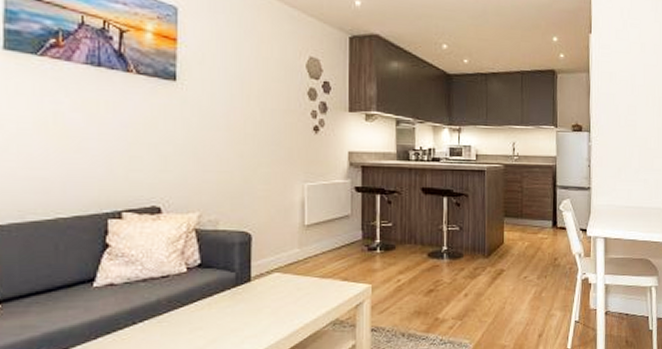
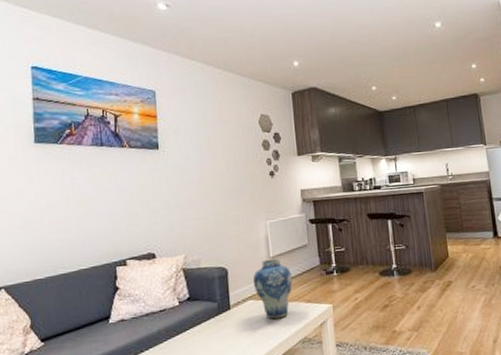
vase: none [281,228,329,296] -> present [252,258,293,320]

